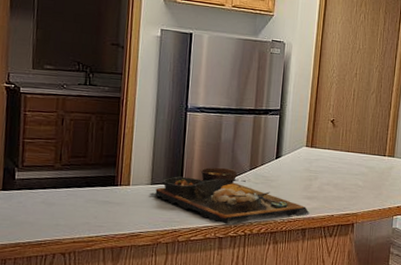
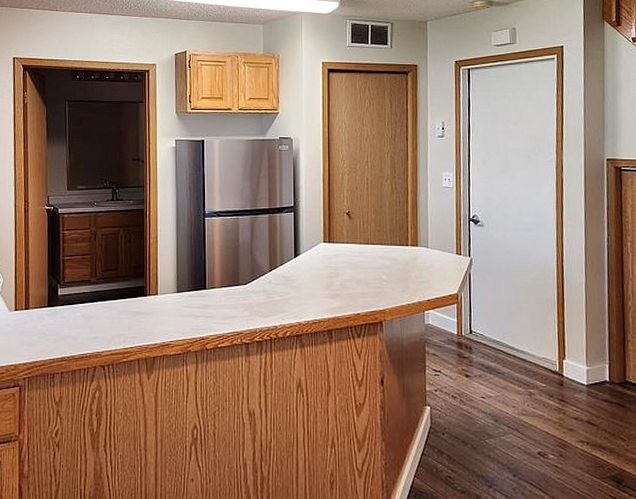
platter: present [150,167,310,226] -> none [177,270,334,330]

